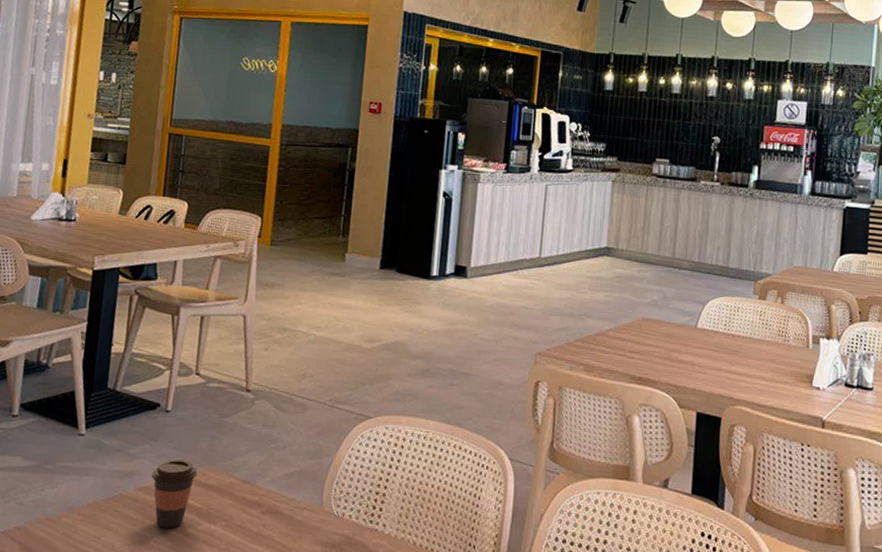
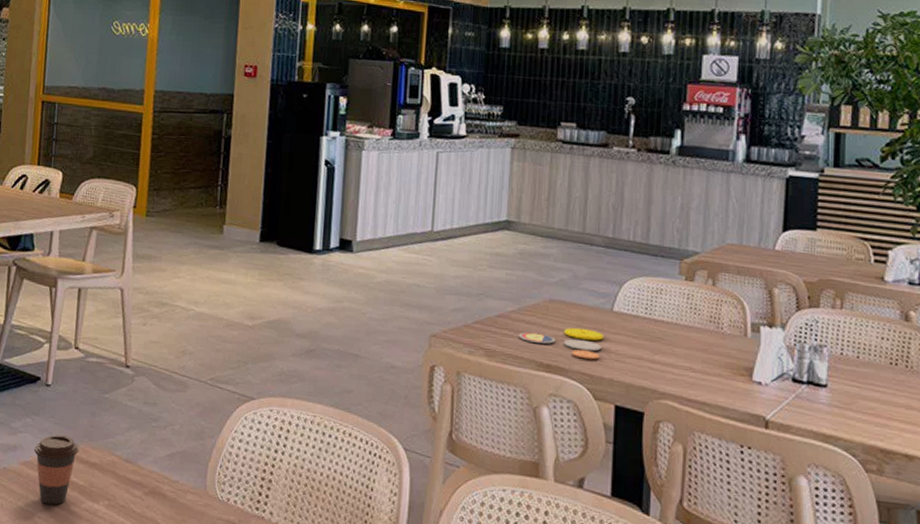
plate: none [615,343,689,372] -> present [519,327,604,360]

